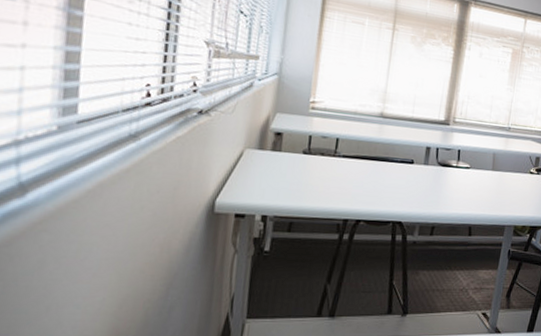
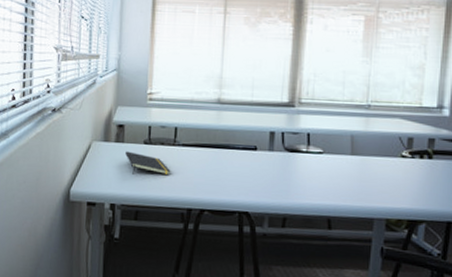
notepad: none [282,160,330,186] -> present [125,151,171,175]

